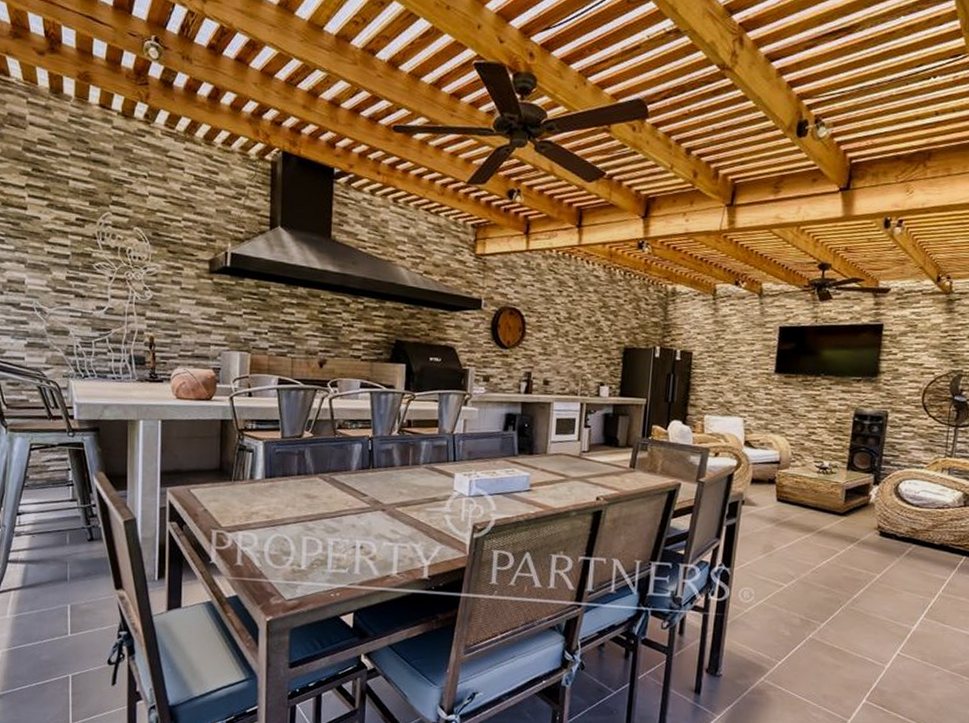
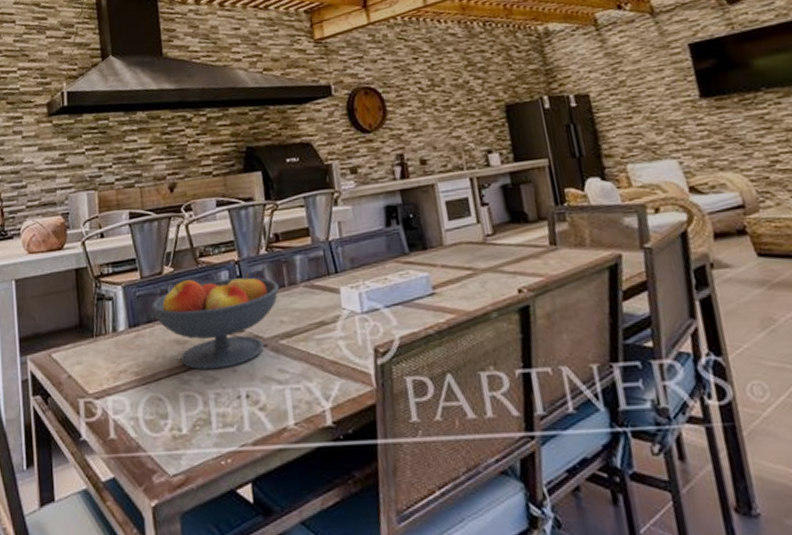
fruit bowl: none [288,446,404,523] -> present [151,273,280,370]

